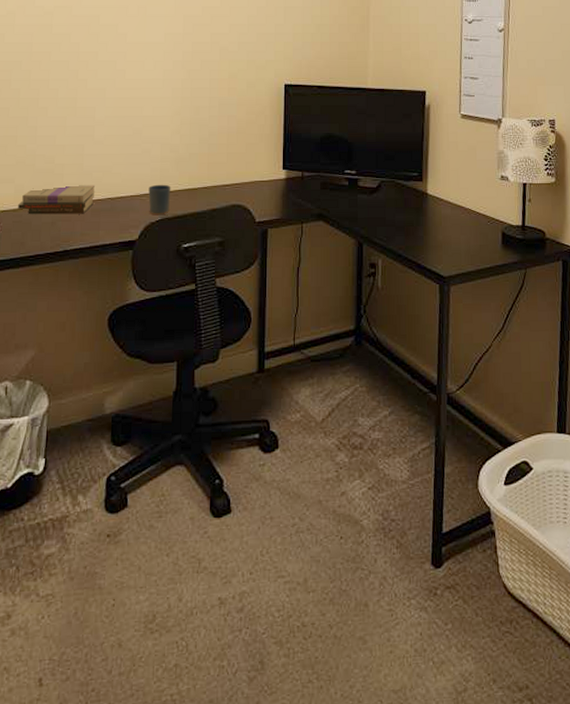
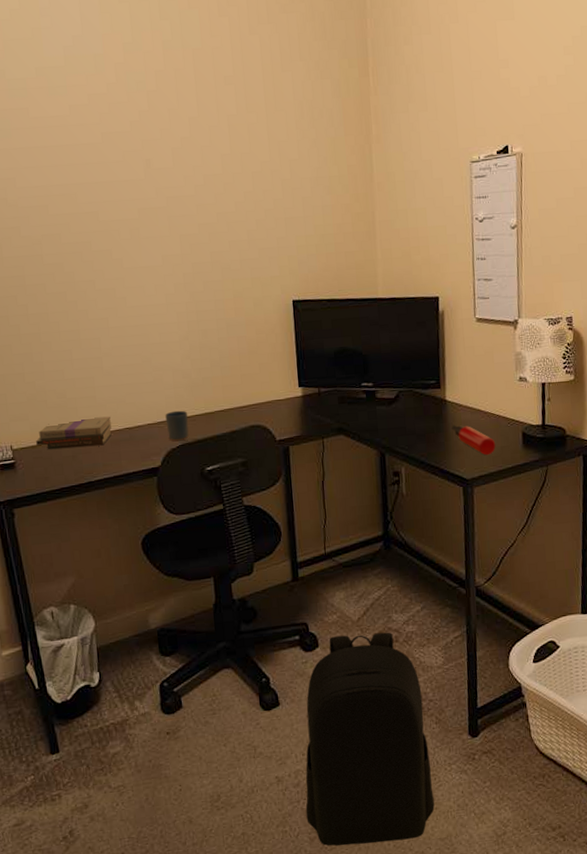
backpack: none [247,437,389,690] -> present [305,632,435,846]
water bottle: none [431,219,475,253] -> present [452,425,496,456]

